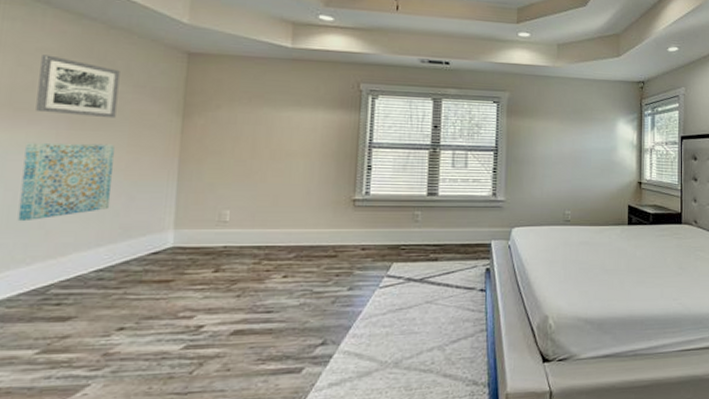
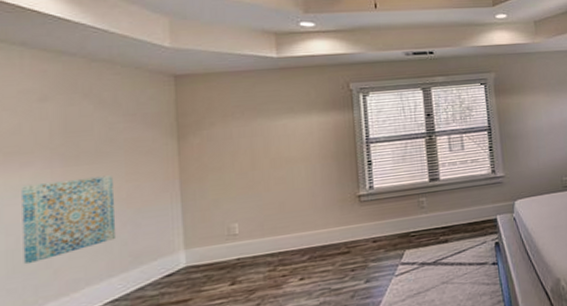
wall art: present [36,54,120,119] -> none [25,95,109,154]

